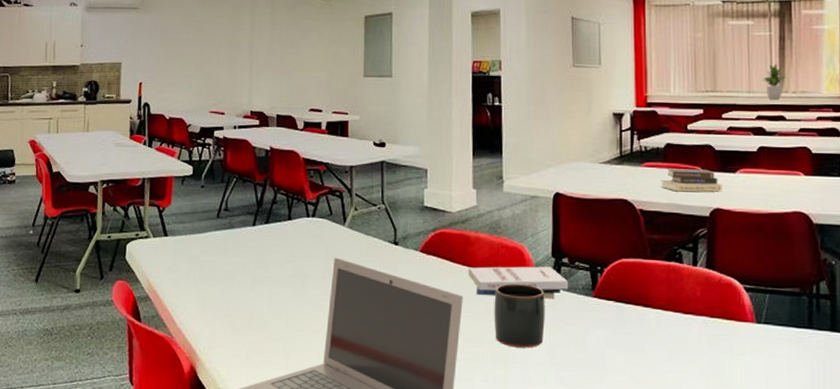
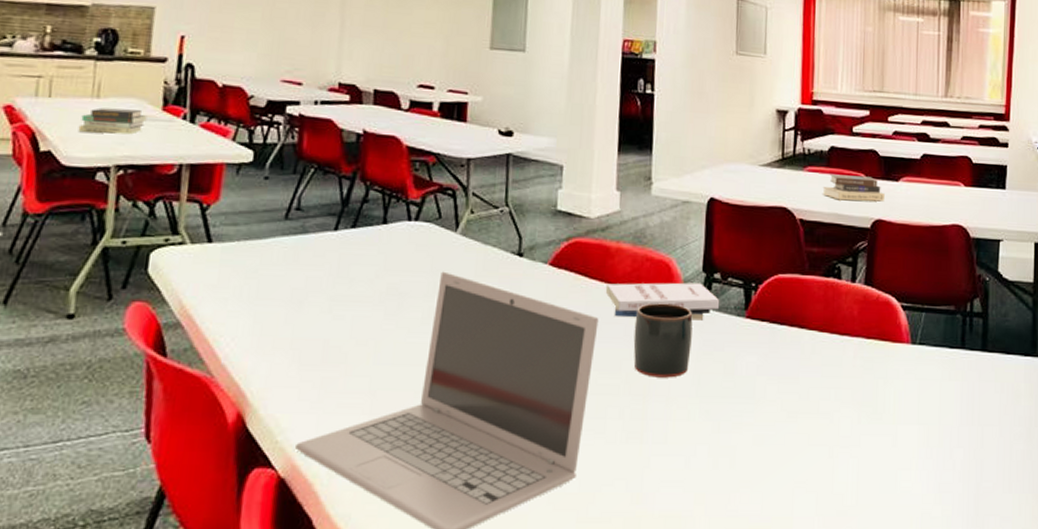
books: none [76,139,120,158] -> present [78,107,147,135]
potted plant: present [761,64,786,101] -> none [928,66,951,106]

